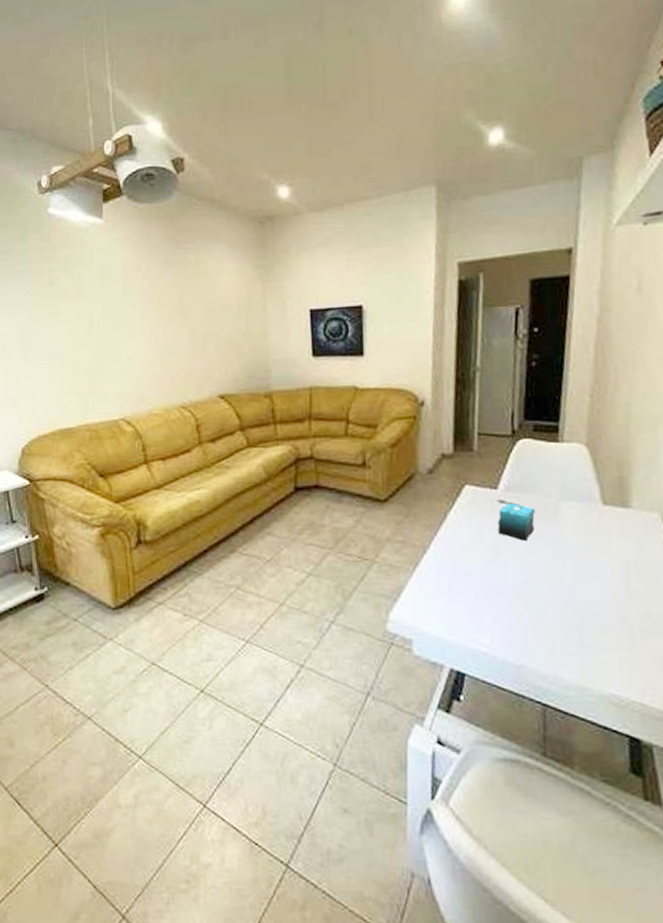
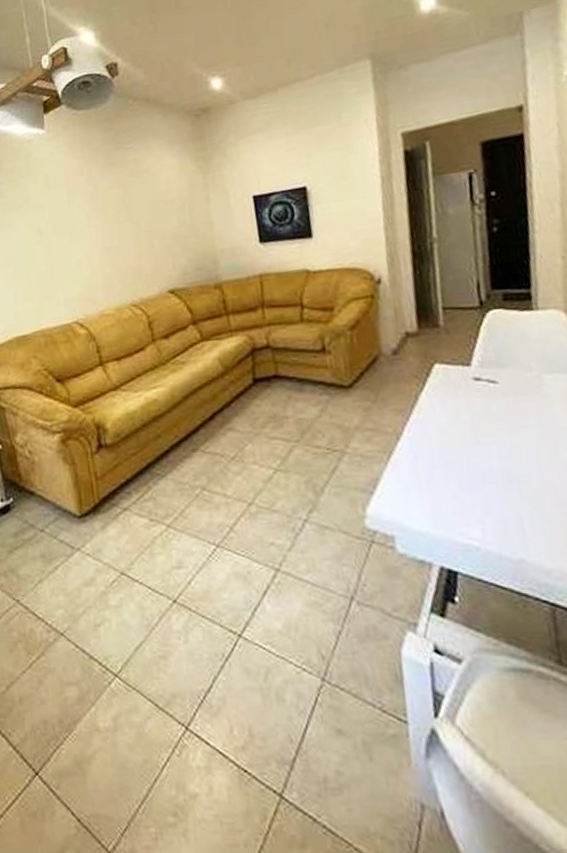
candle: present [497,502,535,541] -> none [475,379,518,420]

